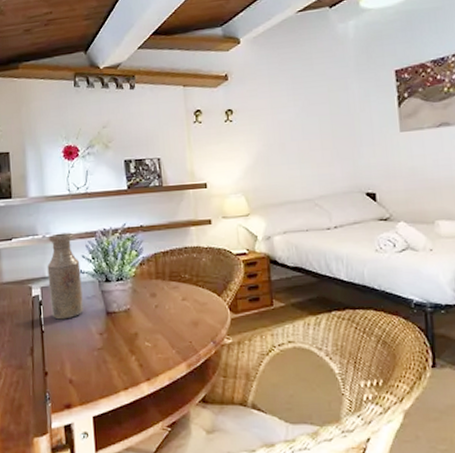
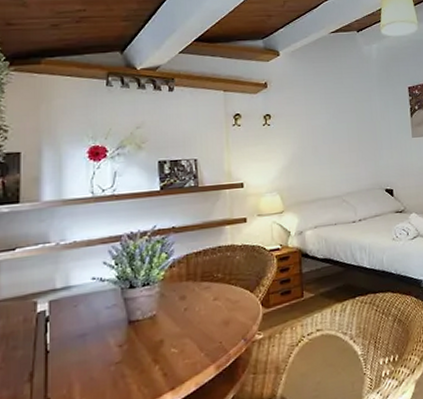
bottle: present [47,232,83,320] -> none [59,238,101,336]

